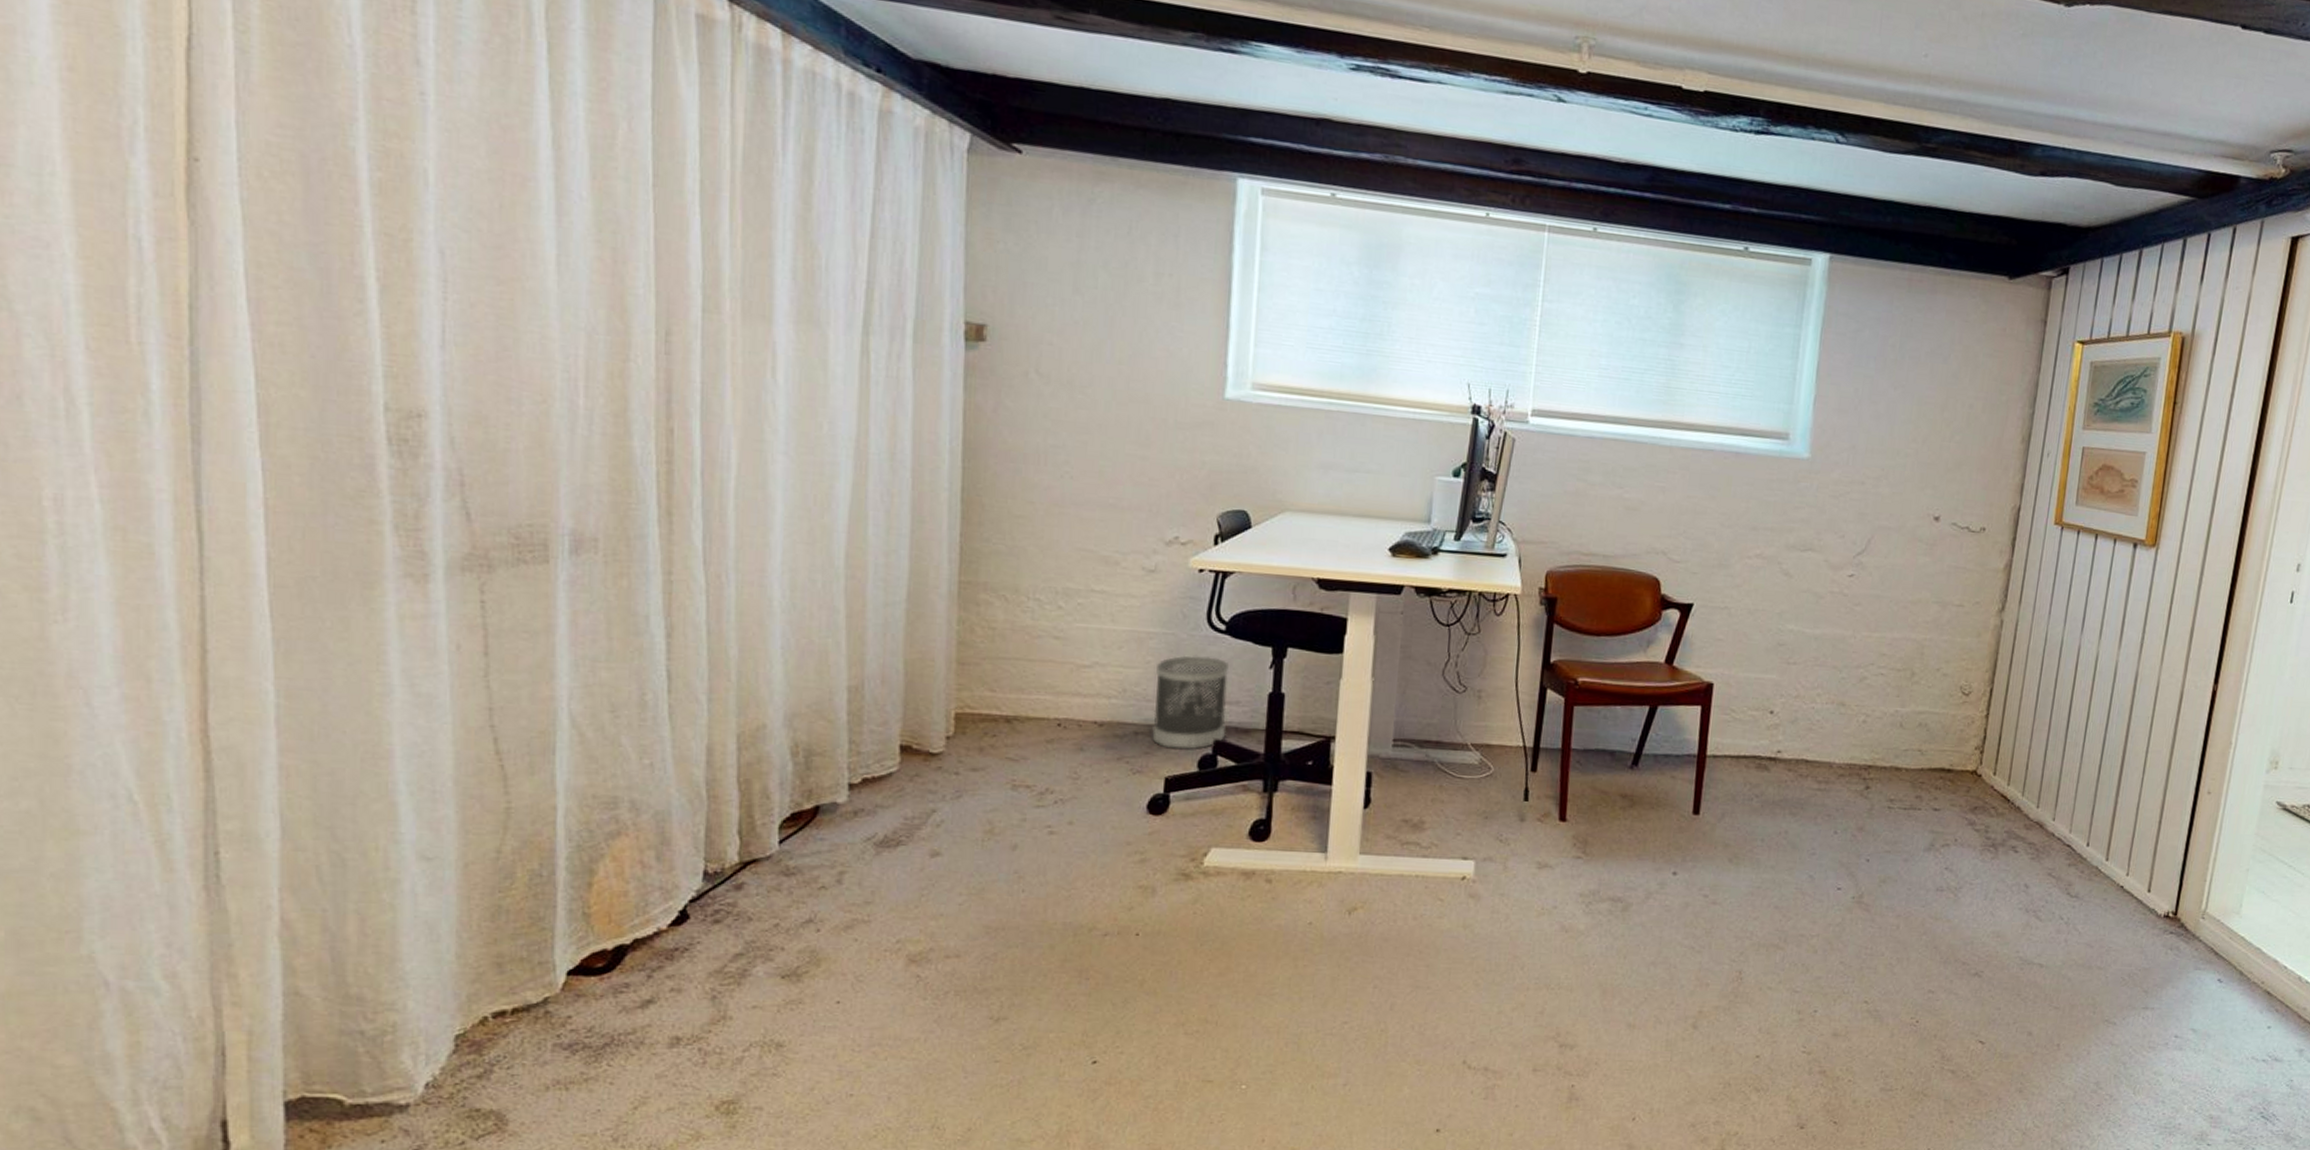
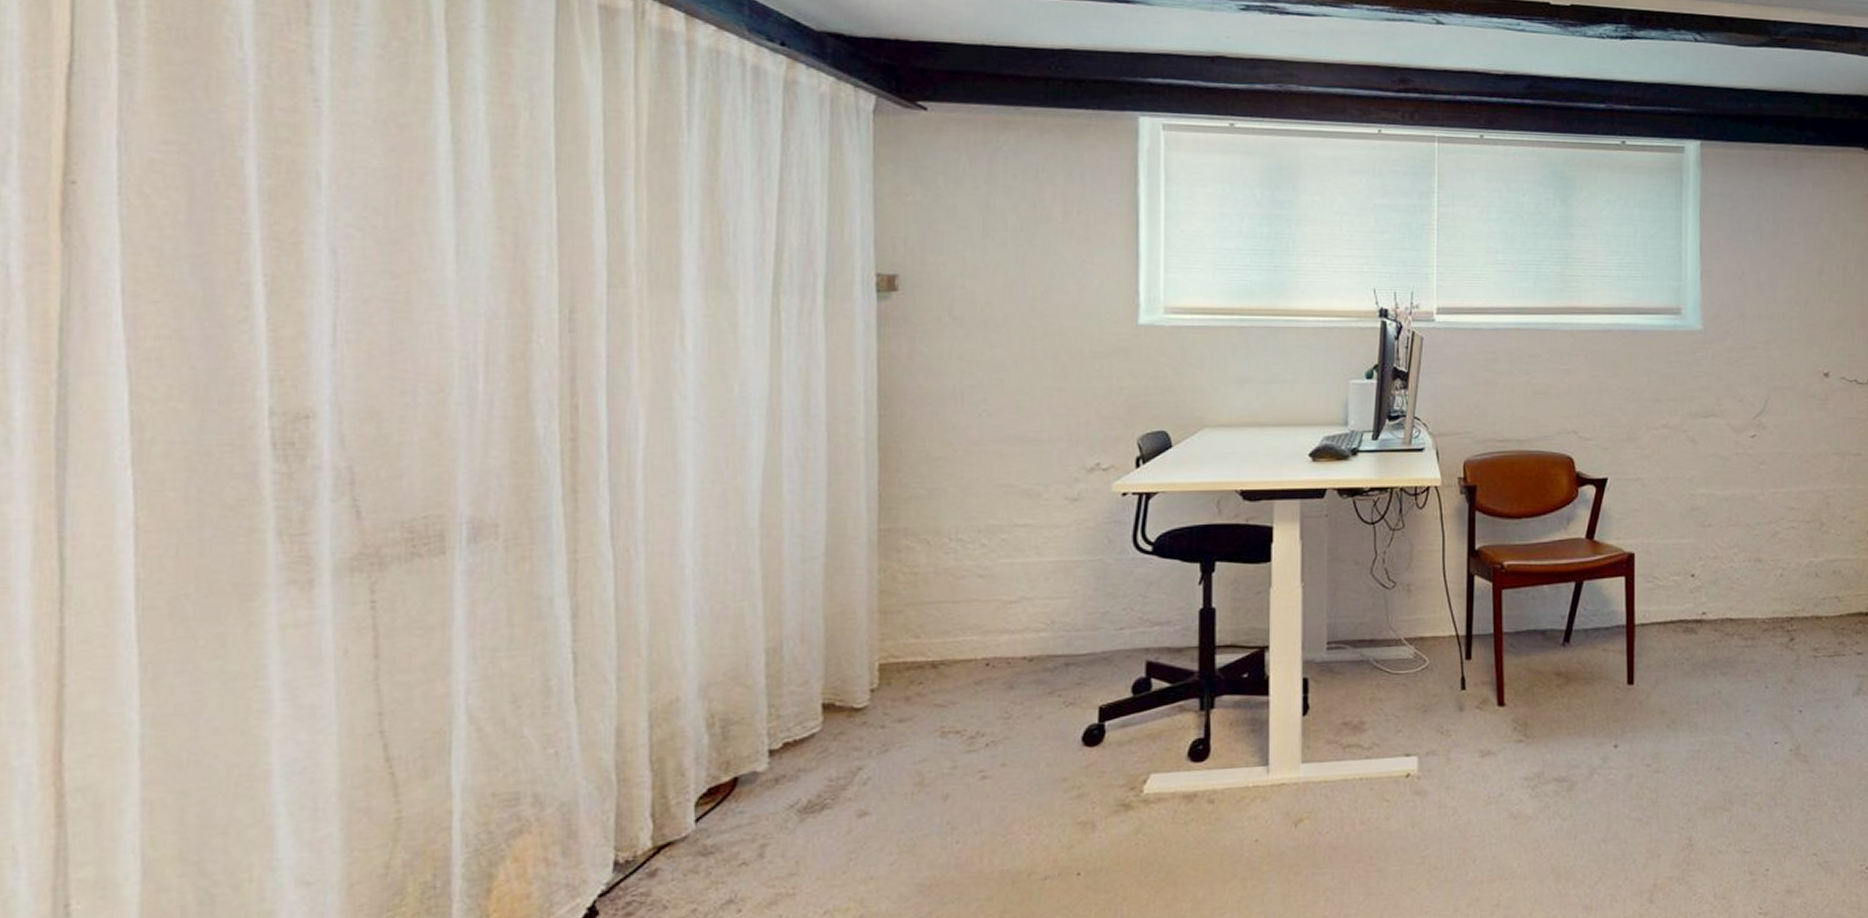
wastebasket: present [1152,655,1230,750] -> none [1083,579,1159,677]

